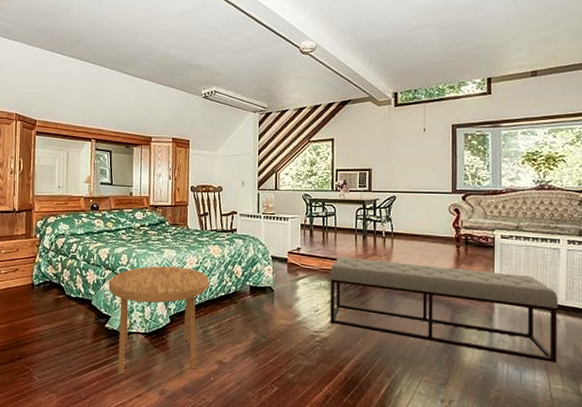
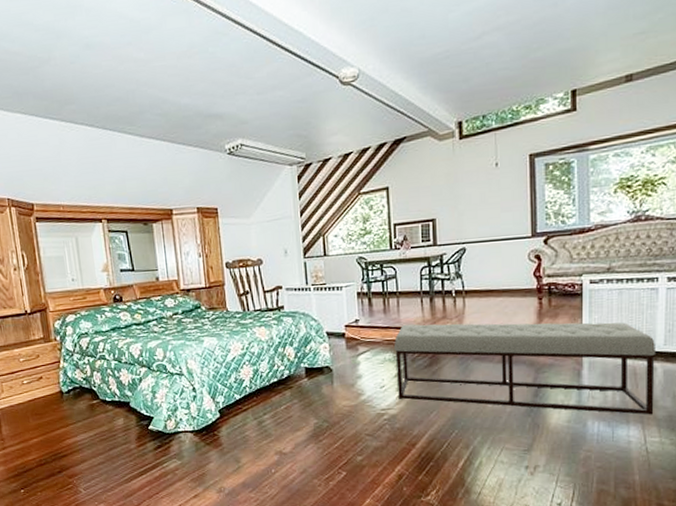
side table: present [108,266,210,375] -> none [145,355,259,477]

